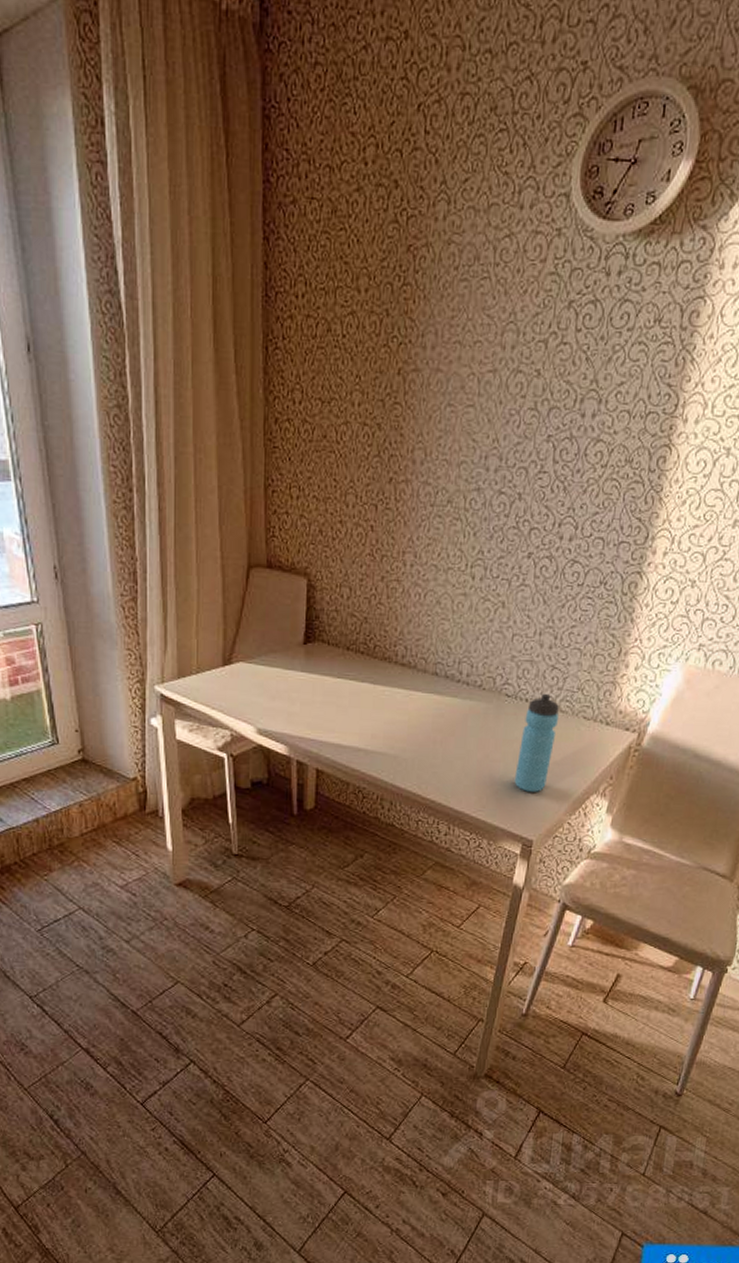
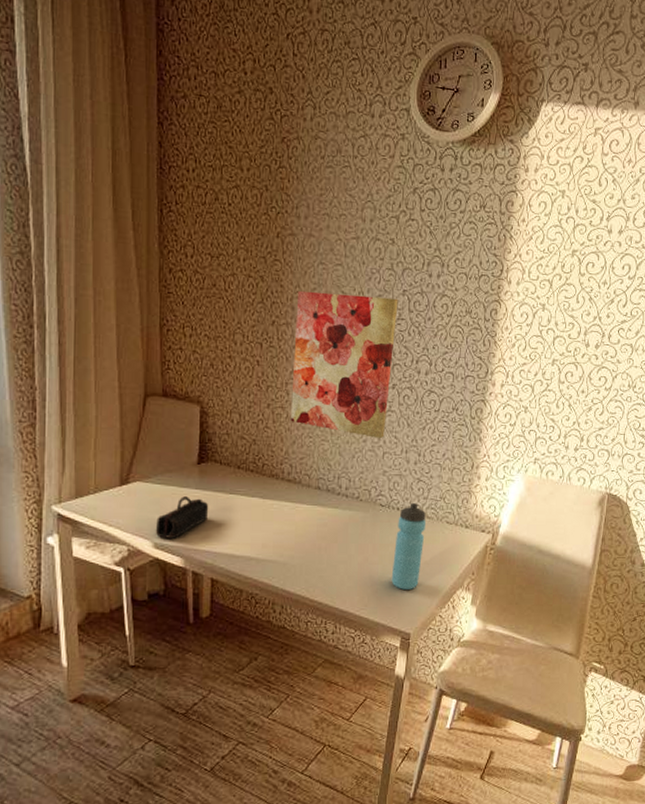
pencil case: none [258,679,315,725] -> present [155,496,209,538]
wall art: none [407,439,541,619] -> present [291,290,398,439]

